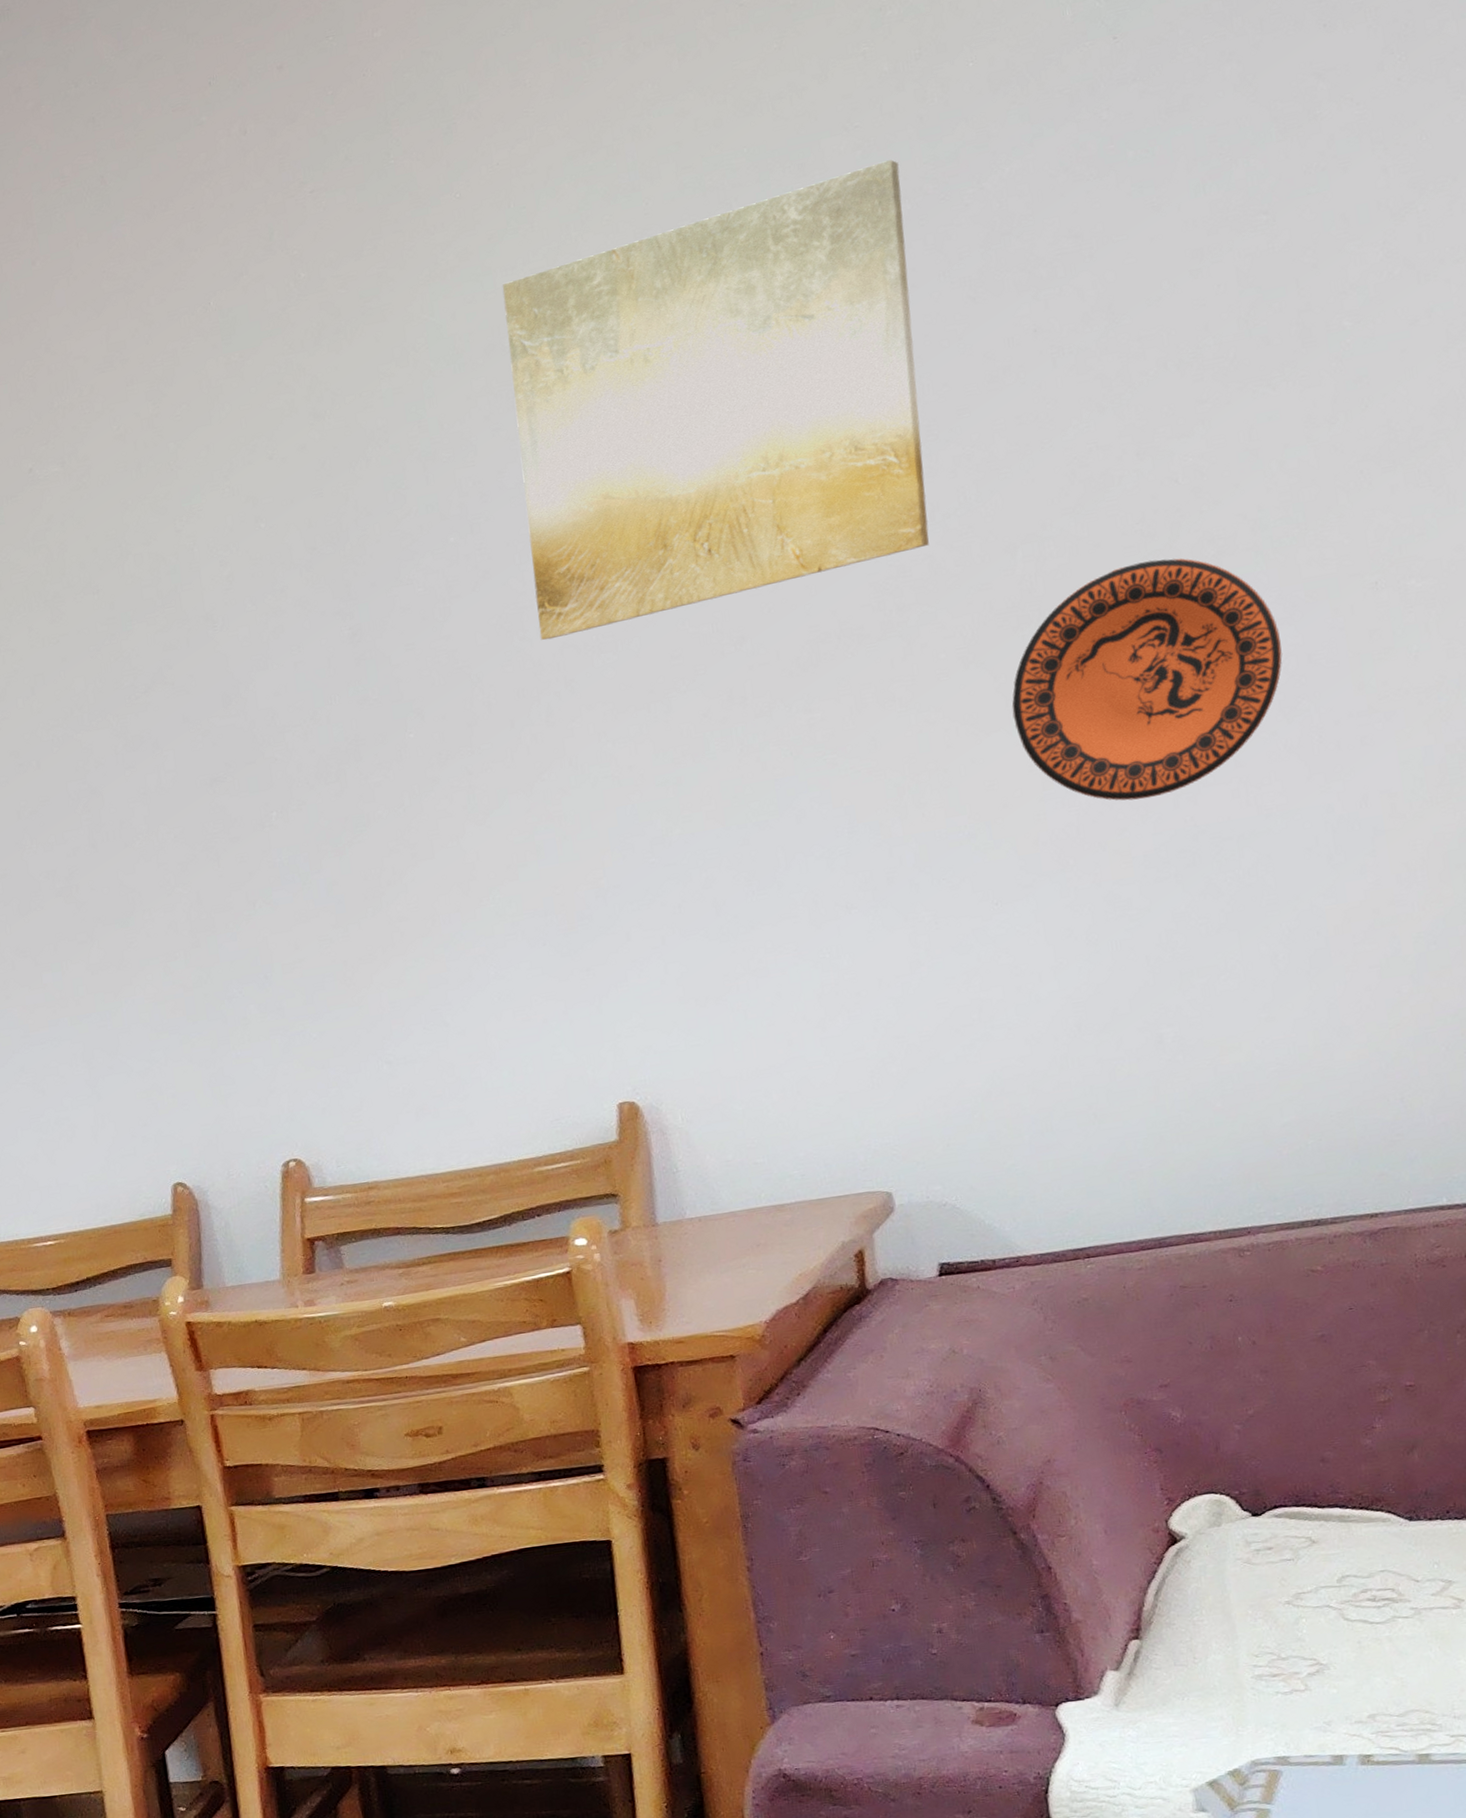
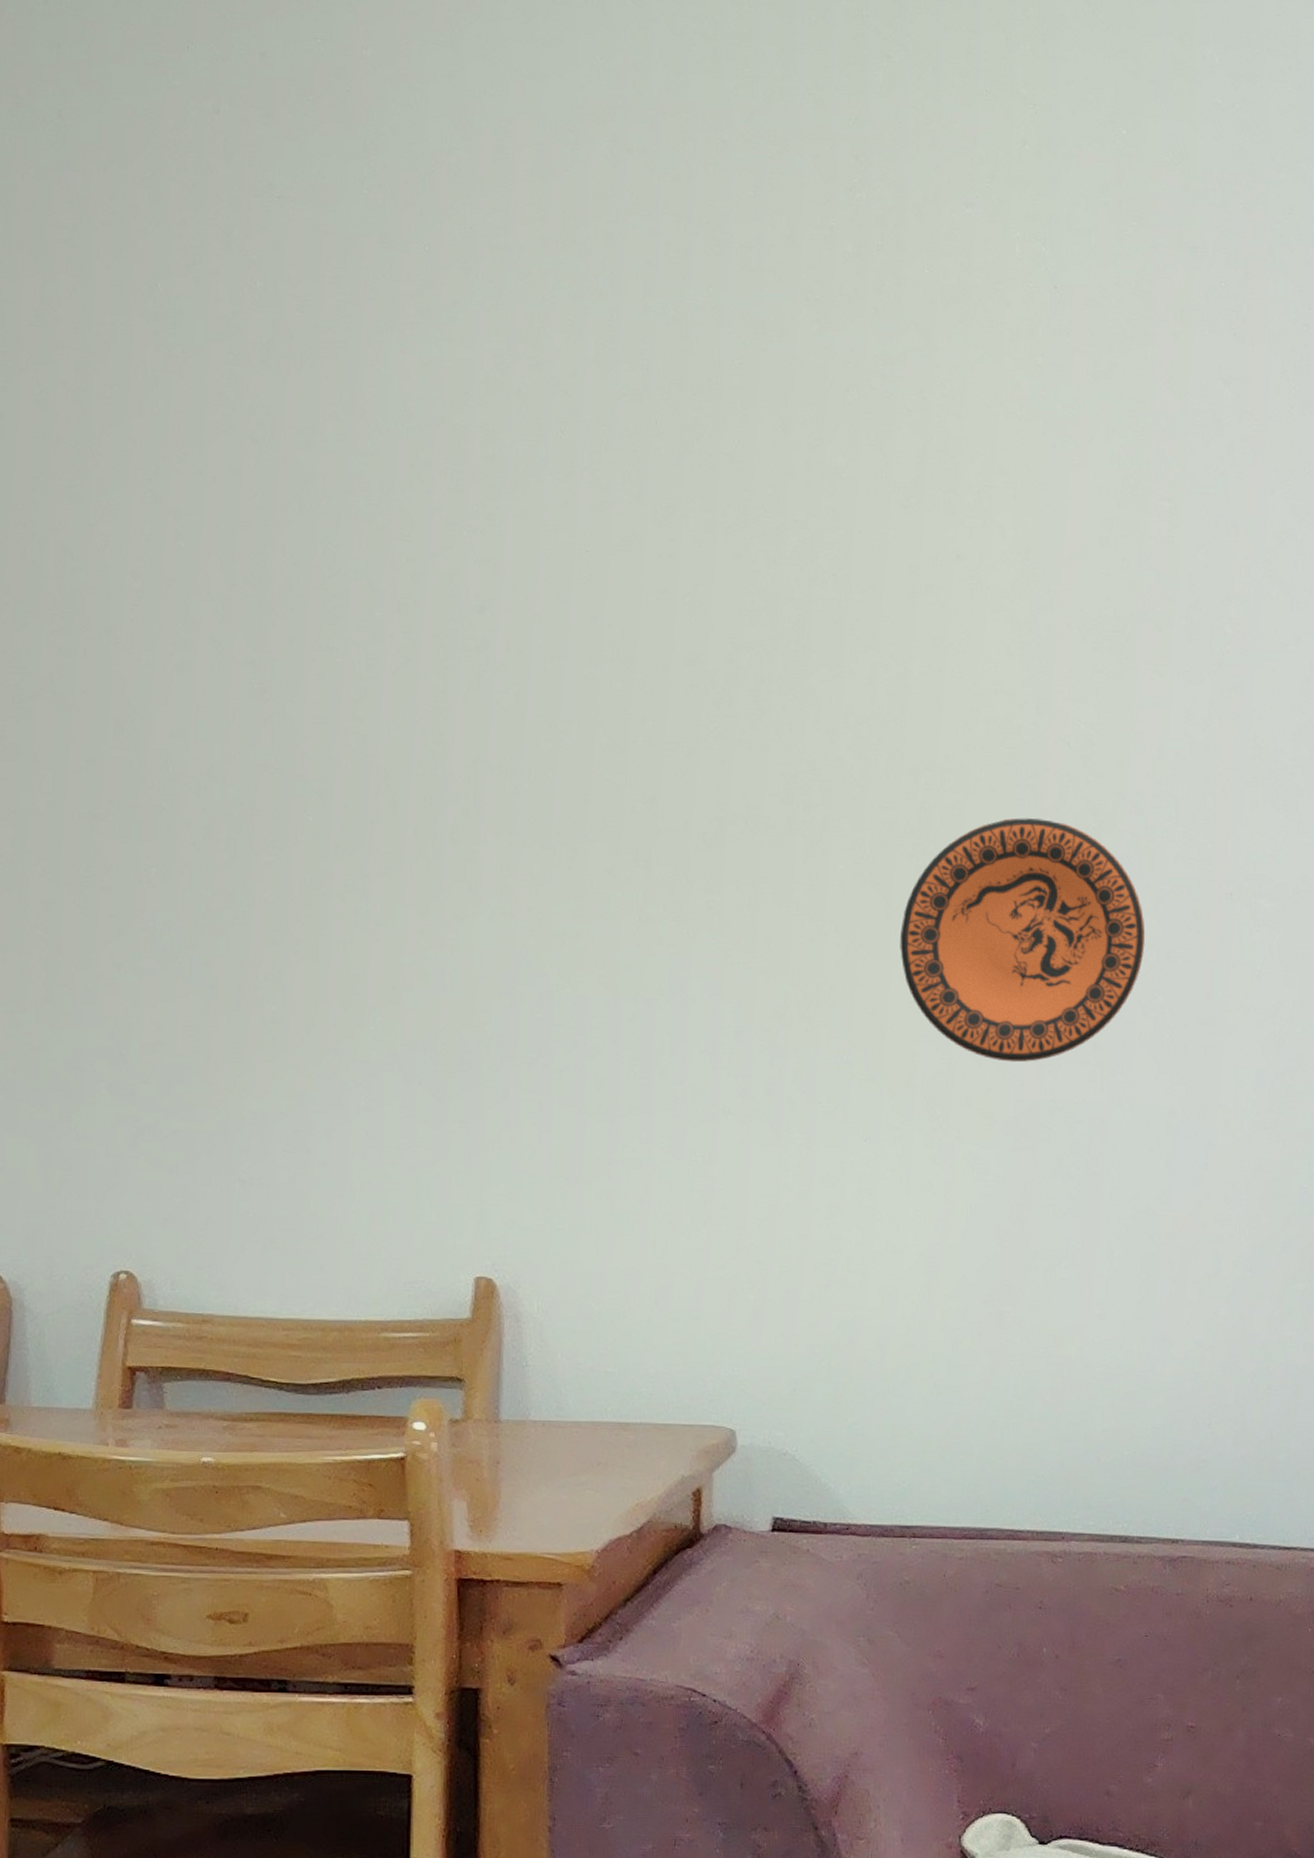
wall art: present [502,160,929,640] -> none [454,342,851,750]

